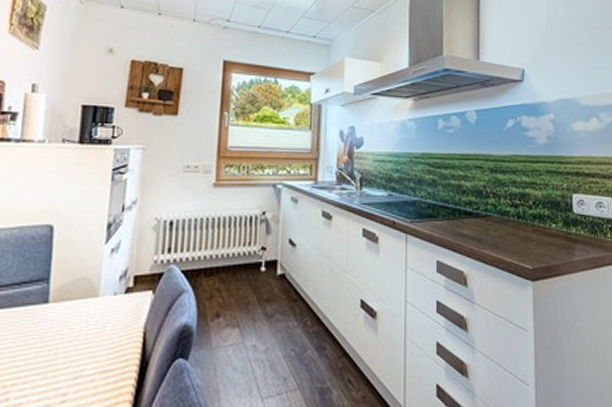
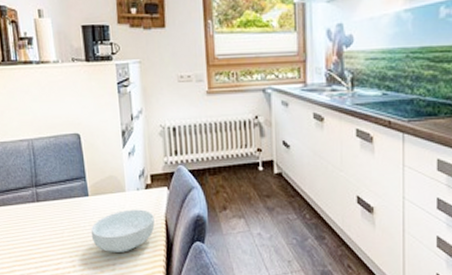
cereal bowl: none [40,319,130,378] -> present [90,209,155,253]

